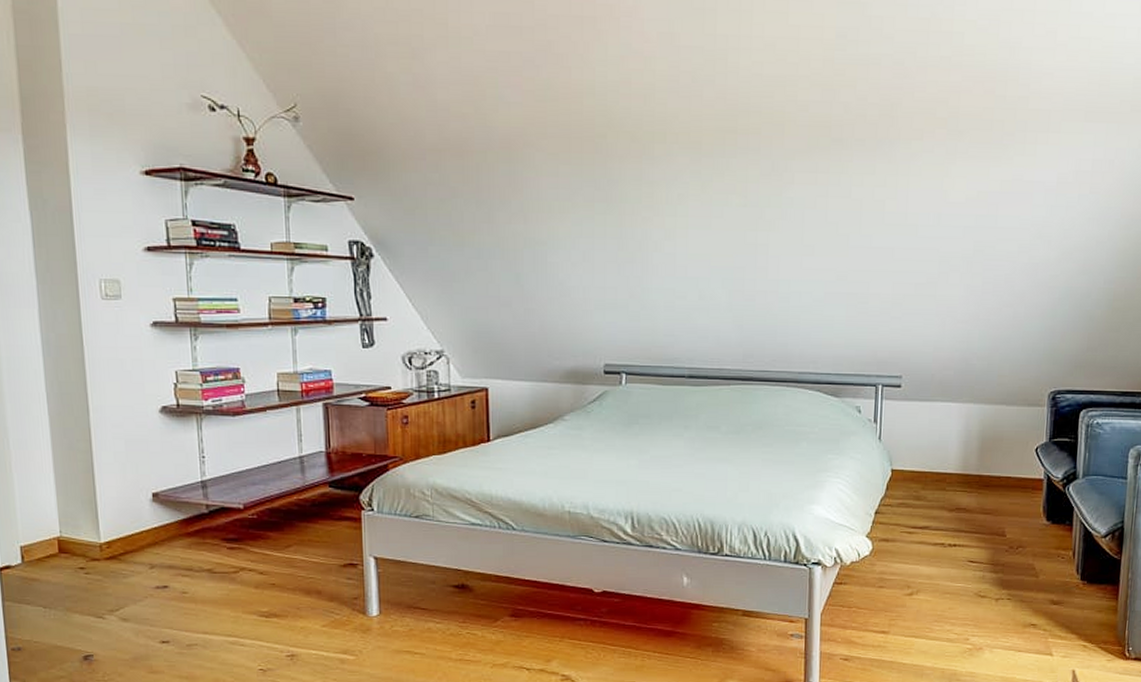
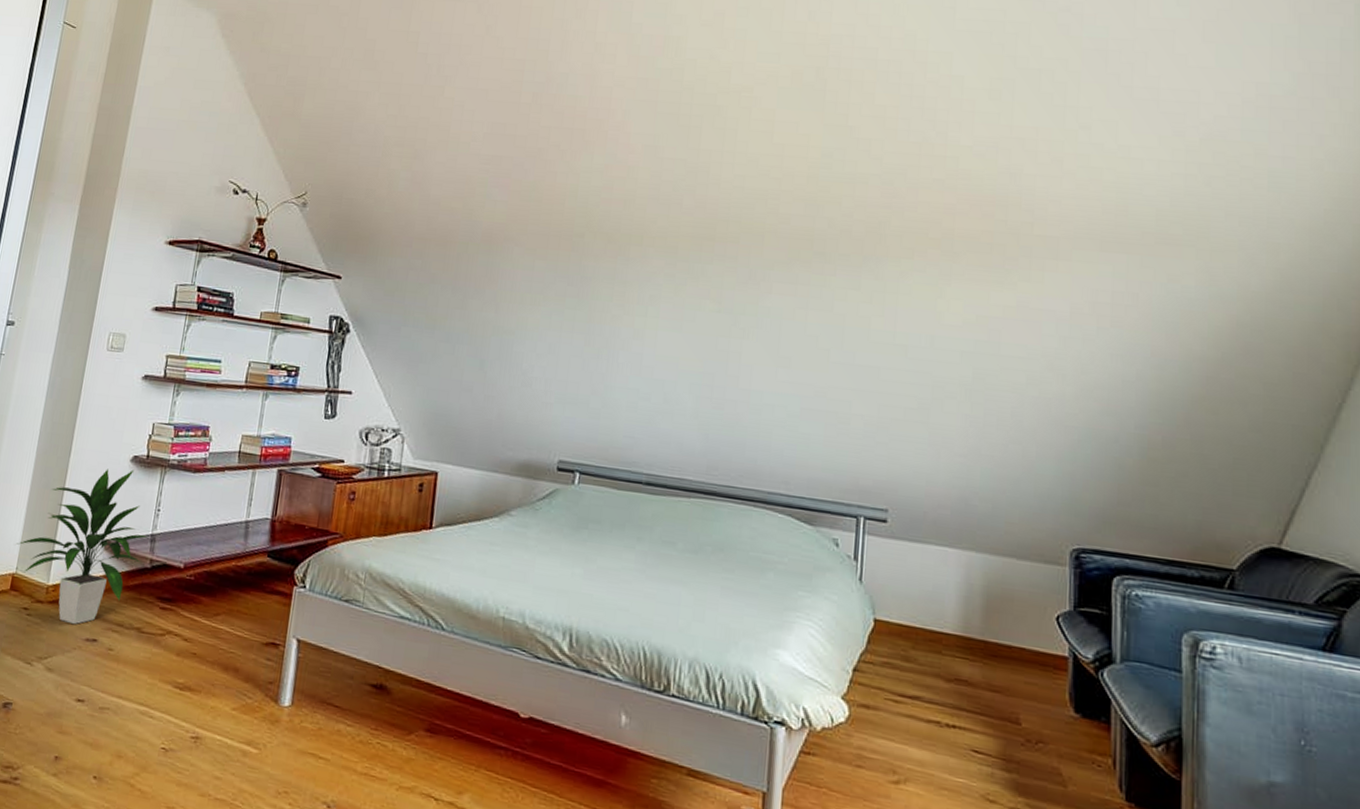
indoor plant: none [53,420,198,576] -> present [16,469,148,625]

